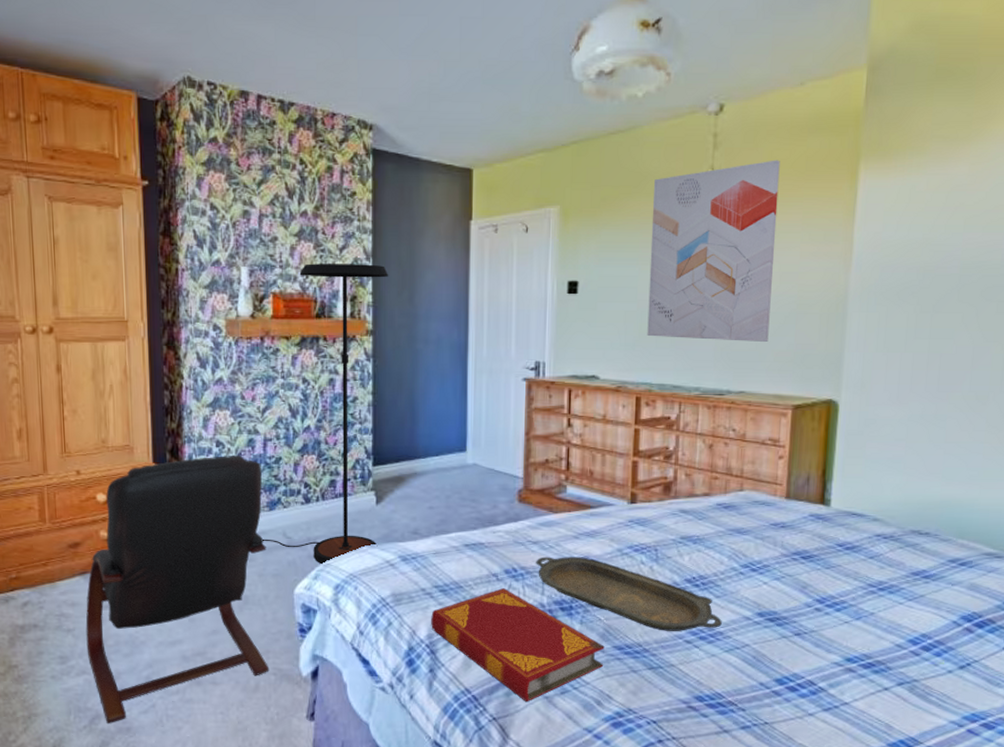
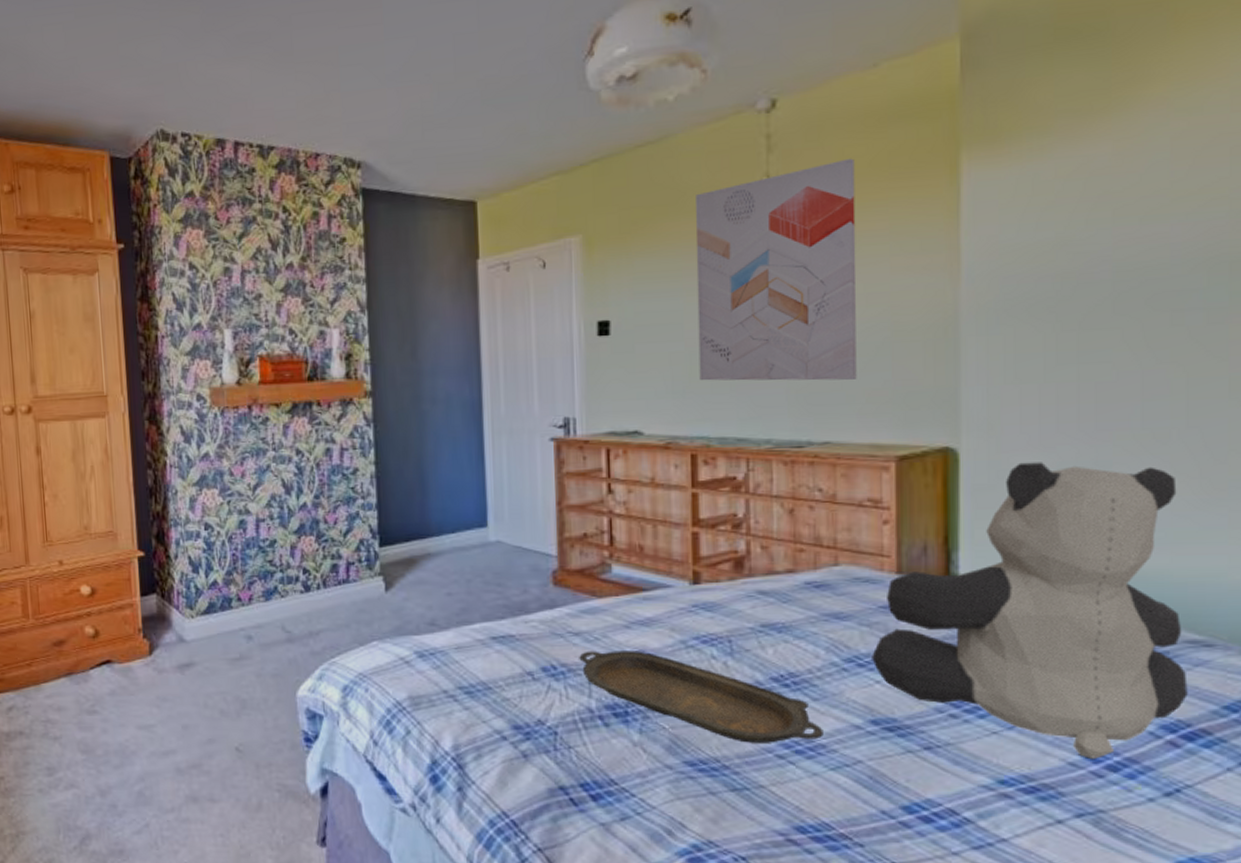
armchair: present [85,455,270,724] -> none [73,538,273,846]
floor lamp: present [263,263,389,565] -> none [259,317,390,663]
hardback book: present [431,588,605,702] -> none [456,690,673,830]
teddy bear: none [762,414,989,642] -> present [872,462,1188,759]

